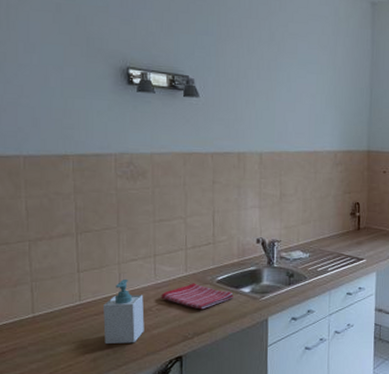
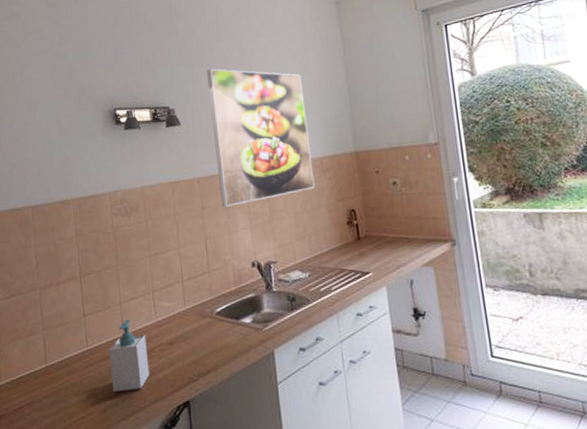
dish towel: present [161,283,234,310] -> none [162,317,235,347]
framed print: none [232,44,328,185] -> present [207,68,315,207]

